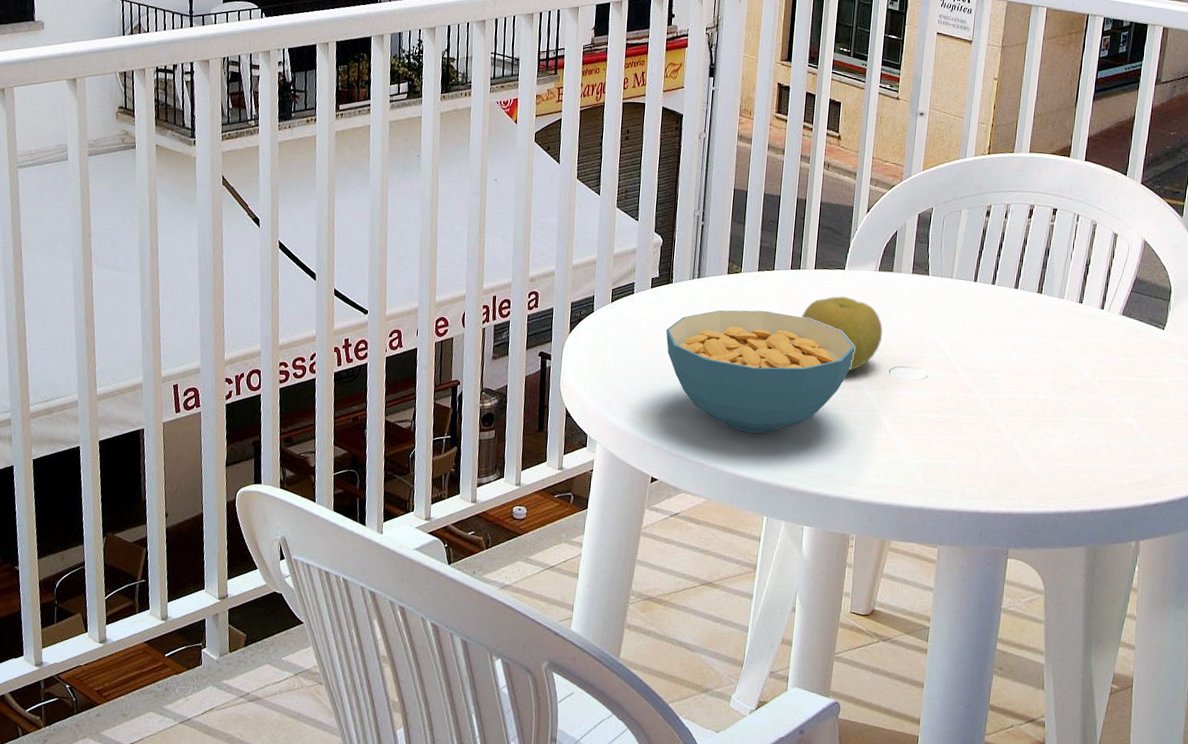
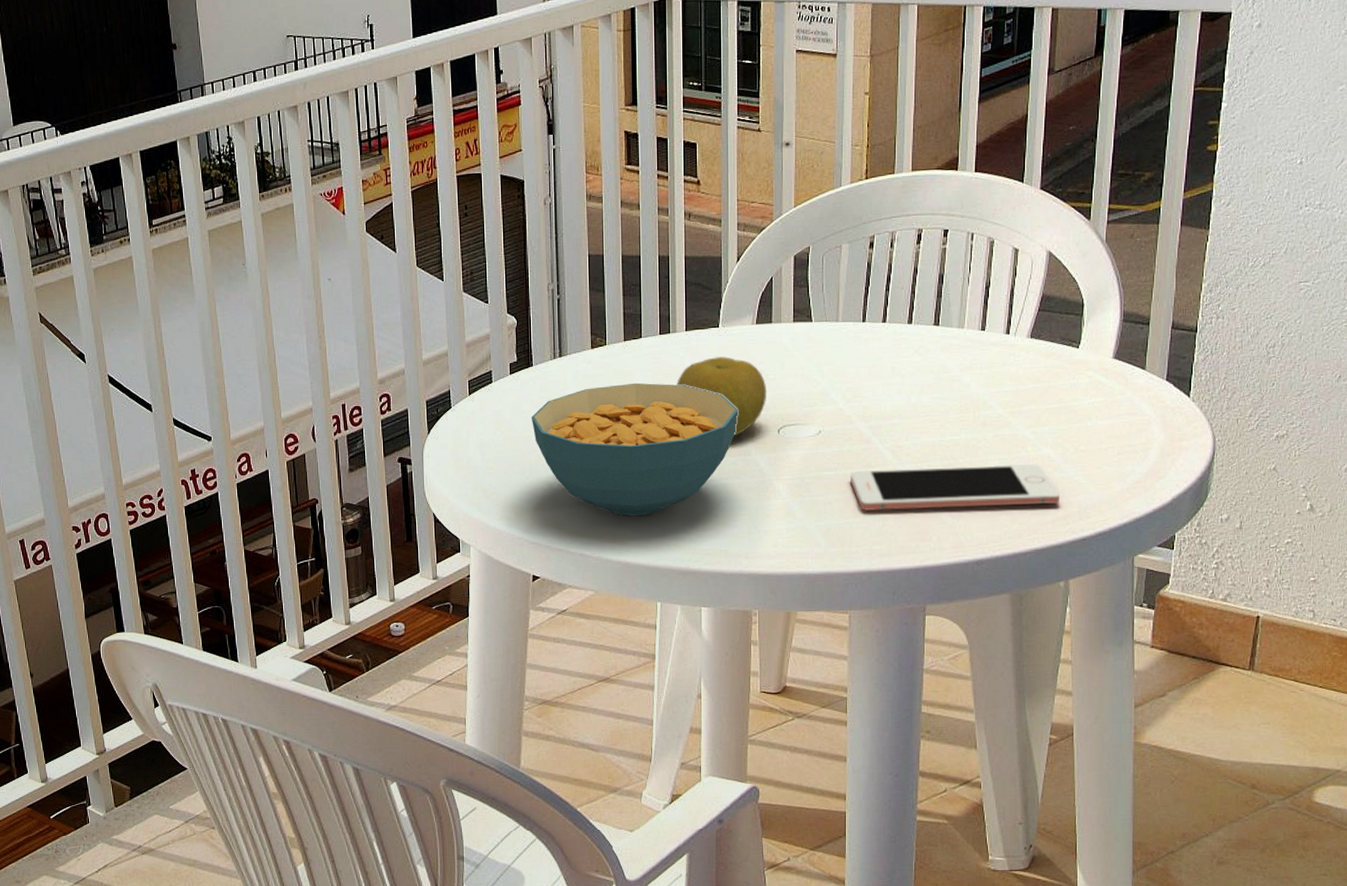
cell phone: none [950,416,1137,470] -> present [850,464,1060,512]

